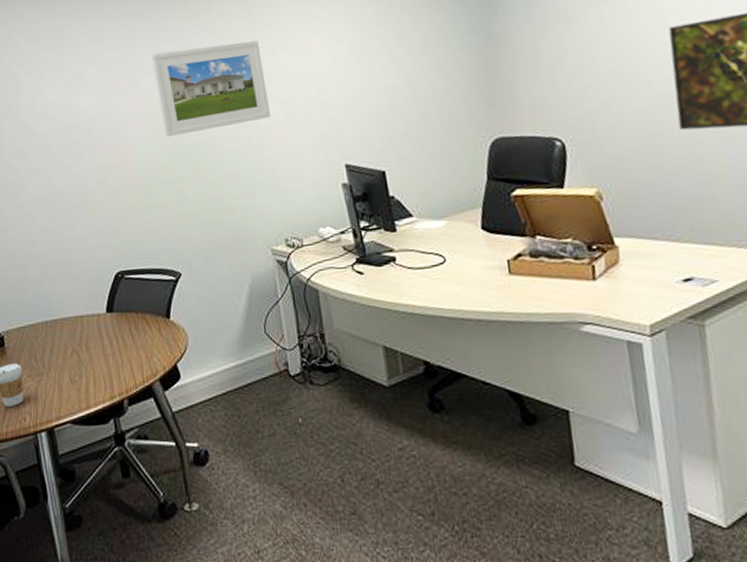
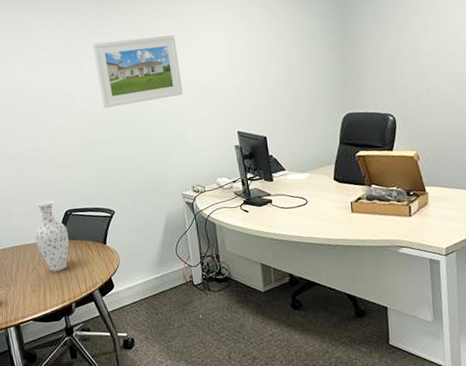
vase: none [75,259,121,356] -> present [35,200,70,272]

